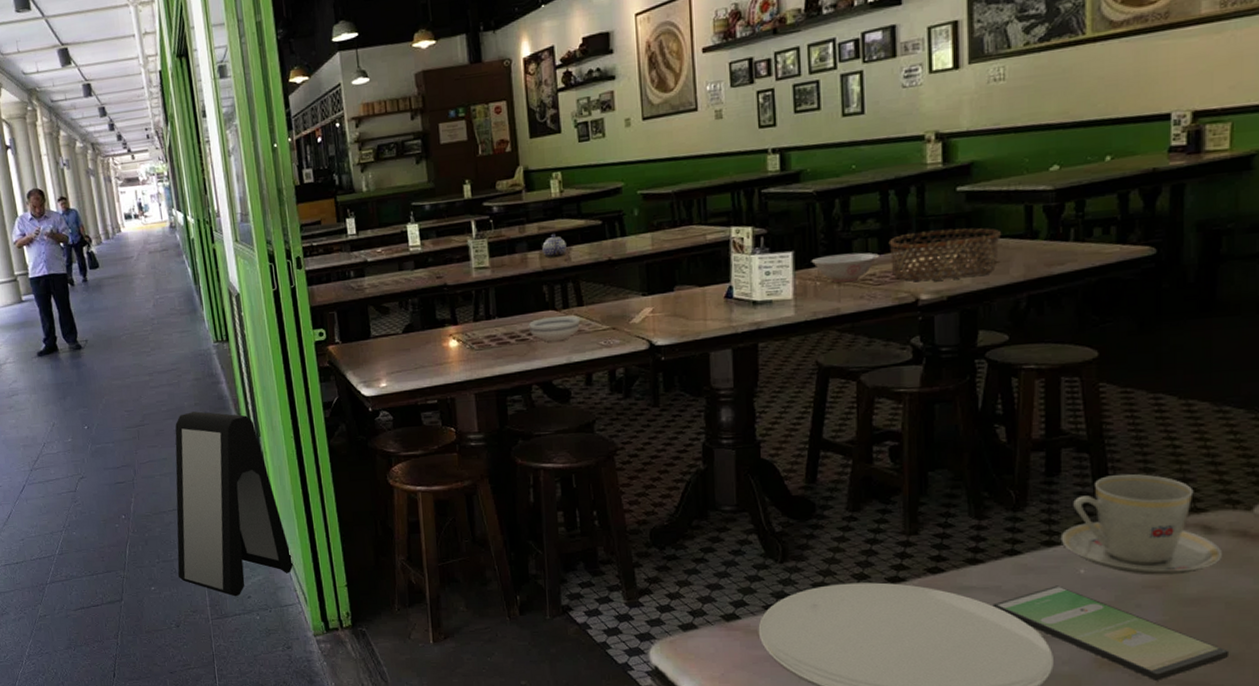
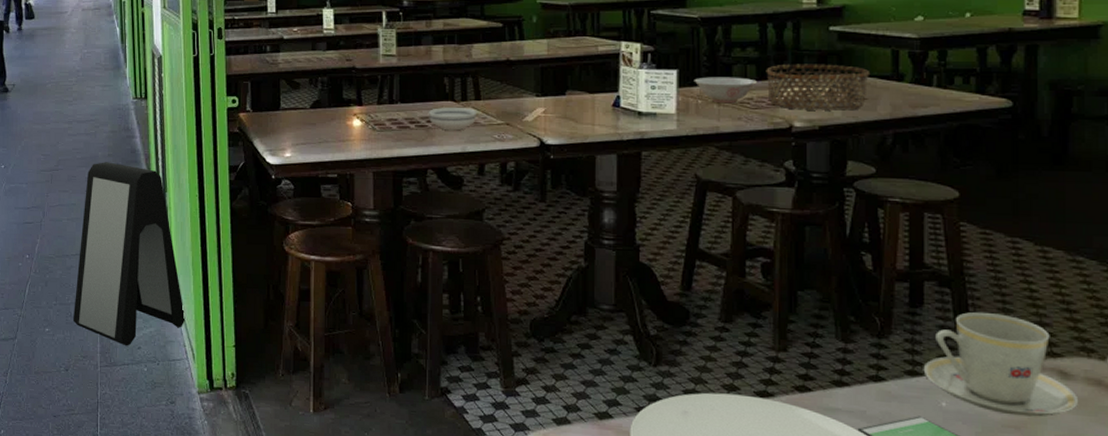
teapot: present [542,233,567,259] -> none [446,30,468,53]

